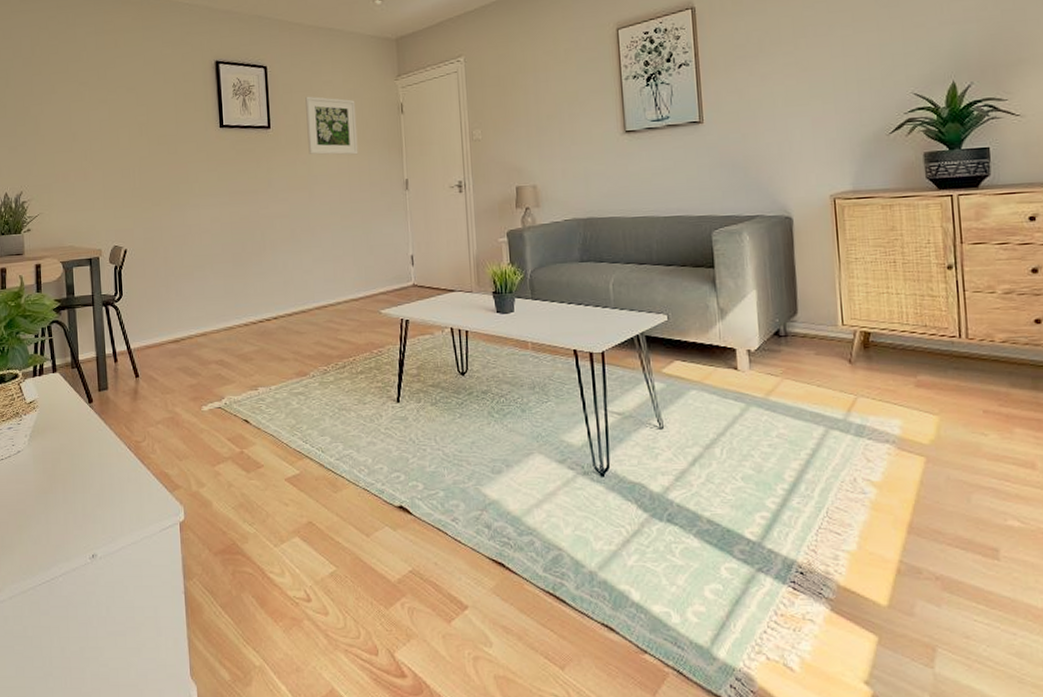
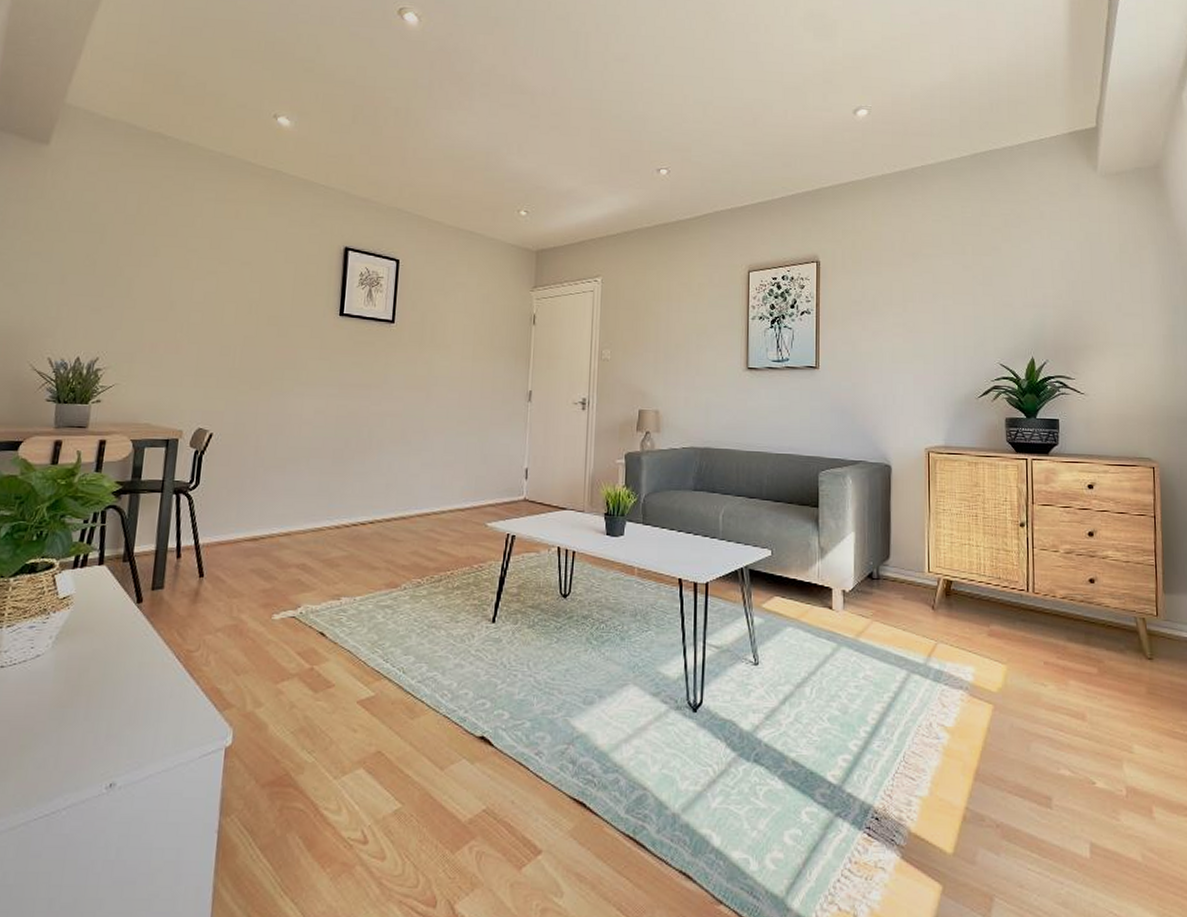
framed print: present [305,96,359,155] -> none [432,295,487,360]

